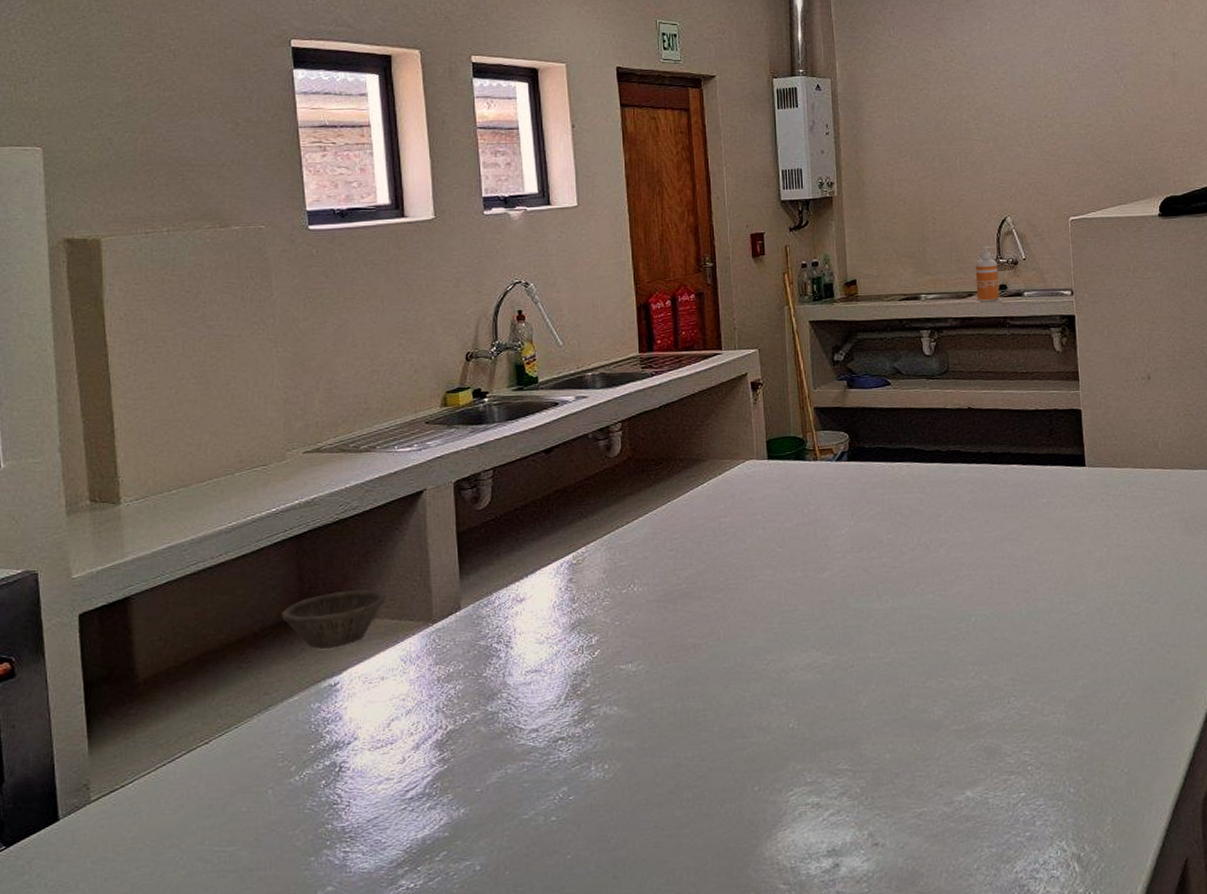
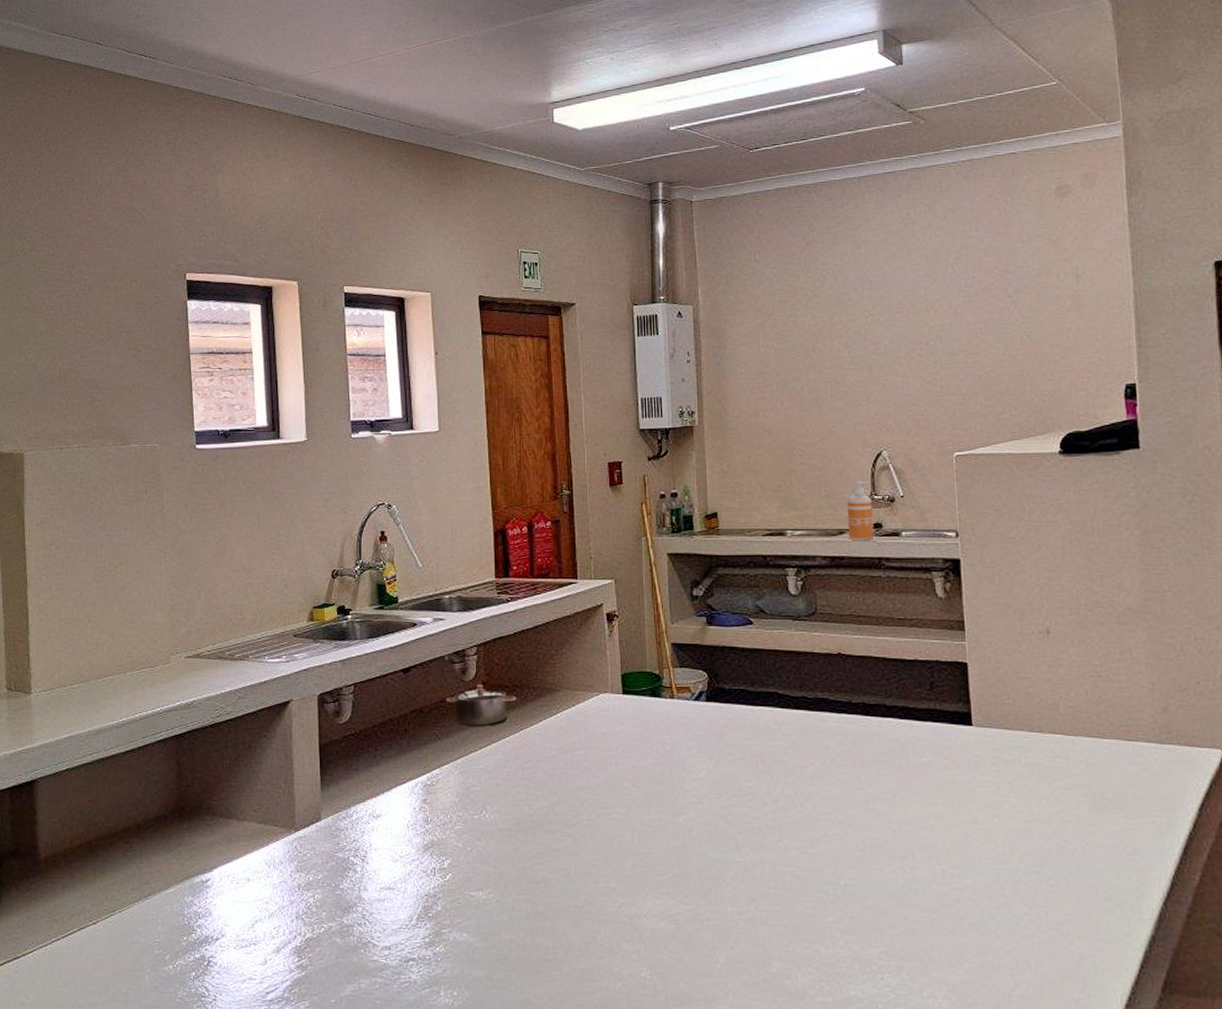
colander: present [281,589,388,649] -> none [161,791,255,846]
cooking pot: none [590,459,663,502] -> present [445,684,516,726]

